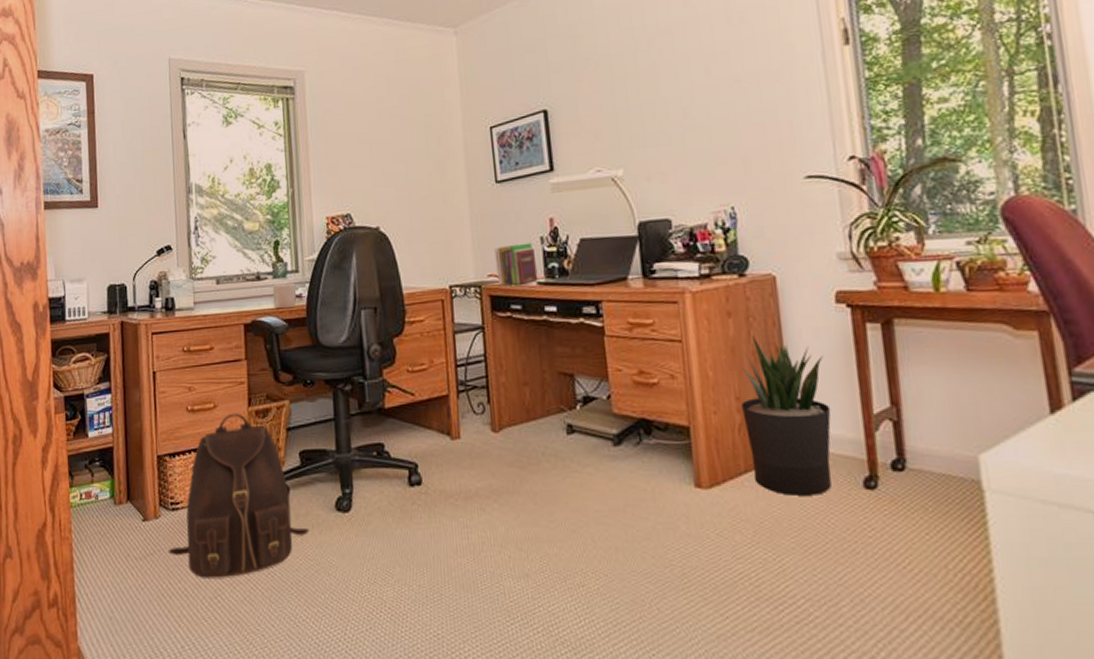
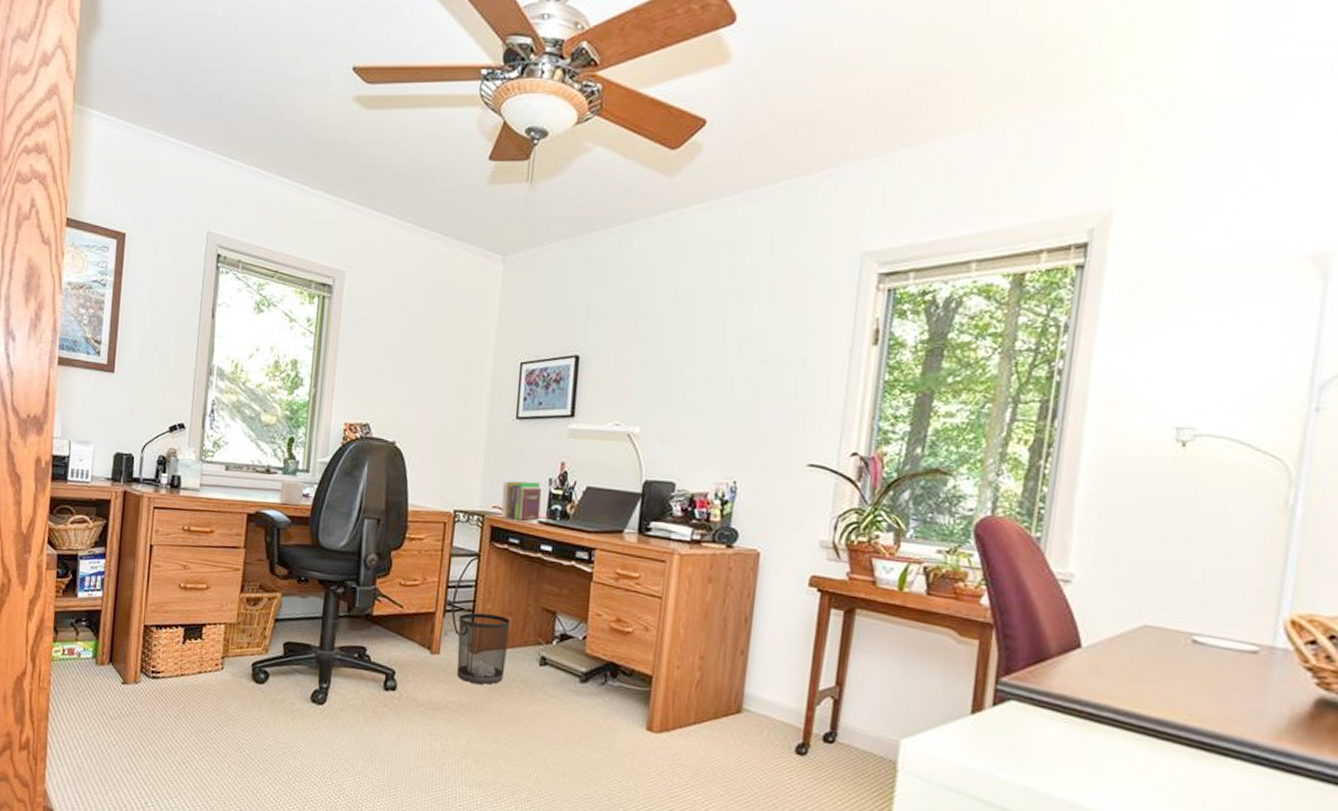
backpack: present [167,413,310,578] -> none [143,596,283,747]
waste bin: none [474,387,532,464] -> present [457,612,511,685]
planter: present [741,336,832,496] -> none [700,603,787,753]

